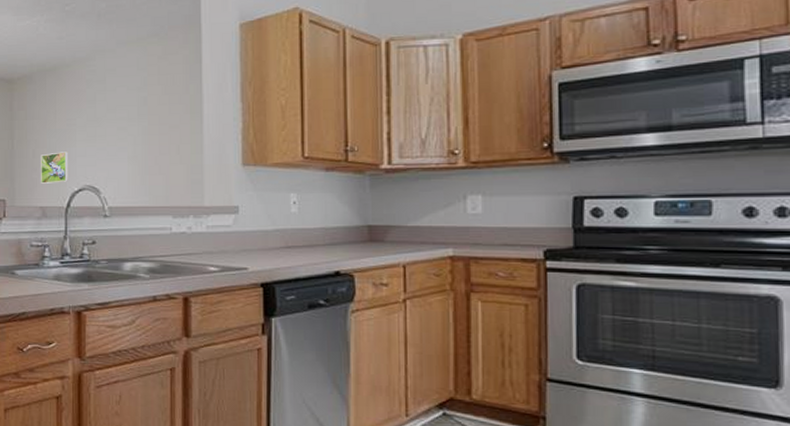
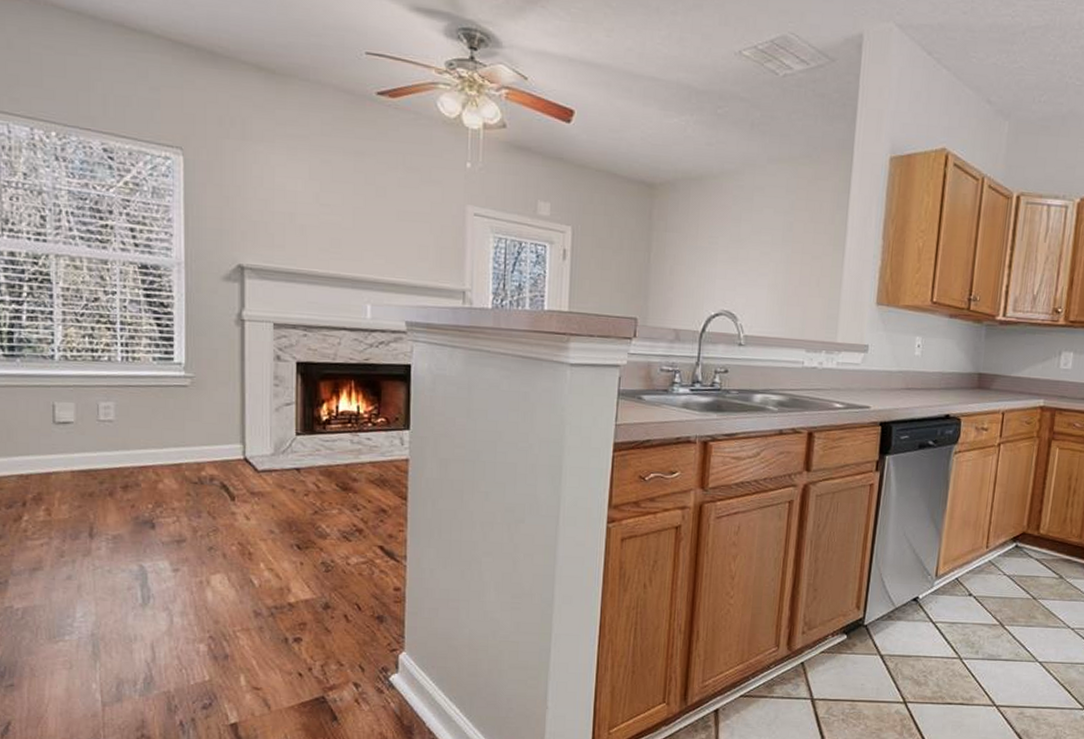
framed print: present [41,151,68,184] -> none [676,271,707,305]

